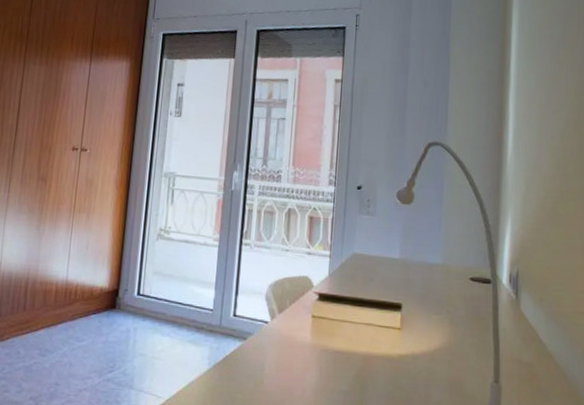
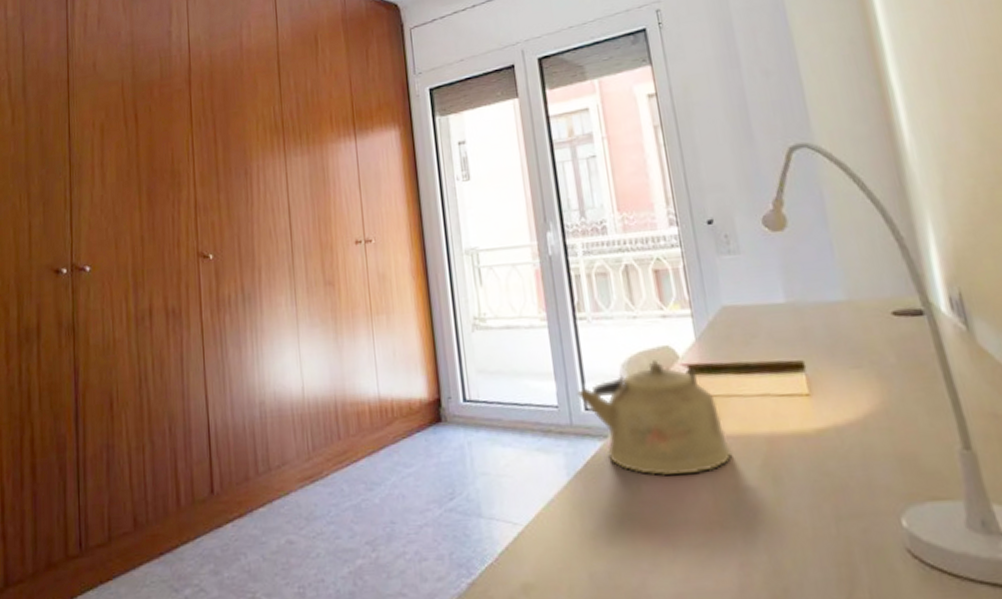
kettle: none [230,285,336,375] -> present [577,360,732,475]

